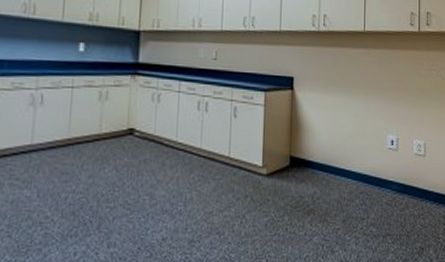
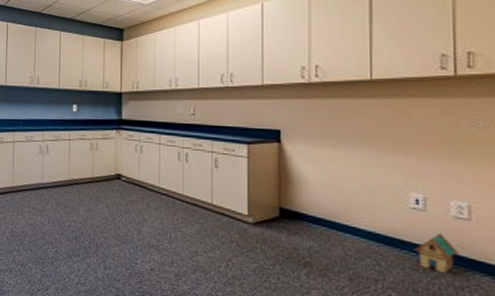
toy house: none [389,169,418,204] -> present [414,232,460,273]

